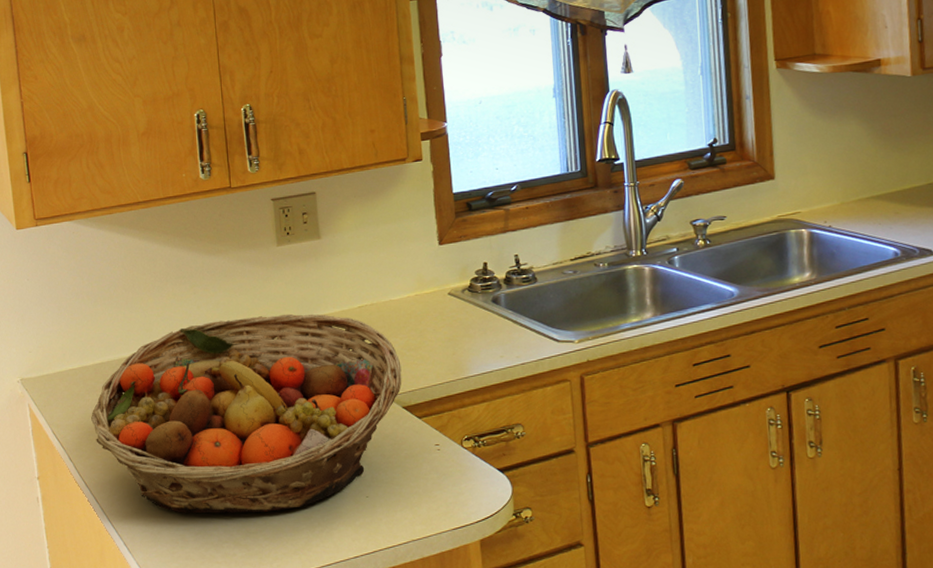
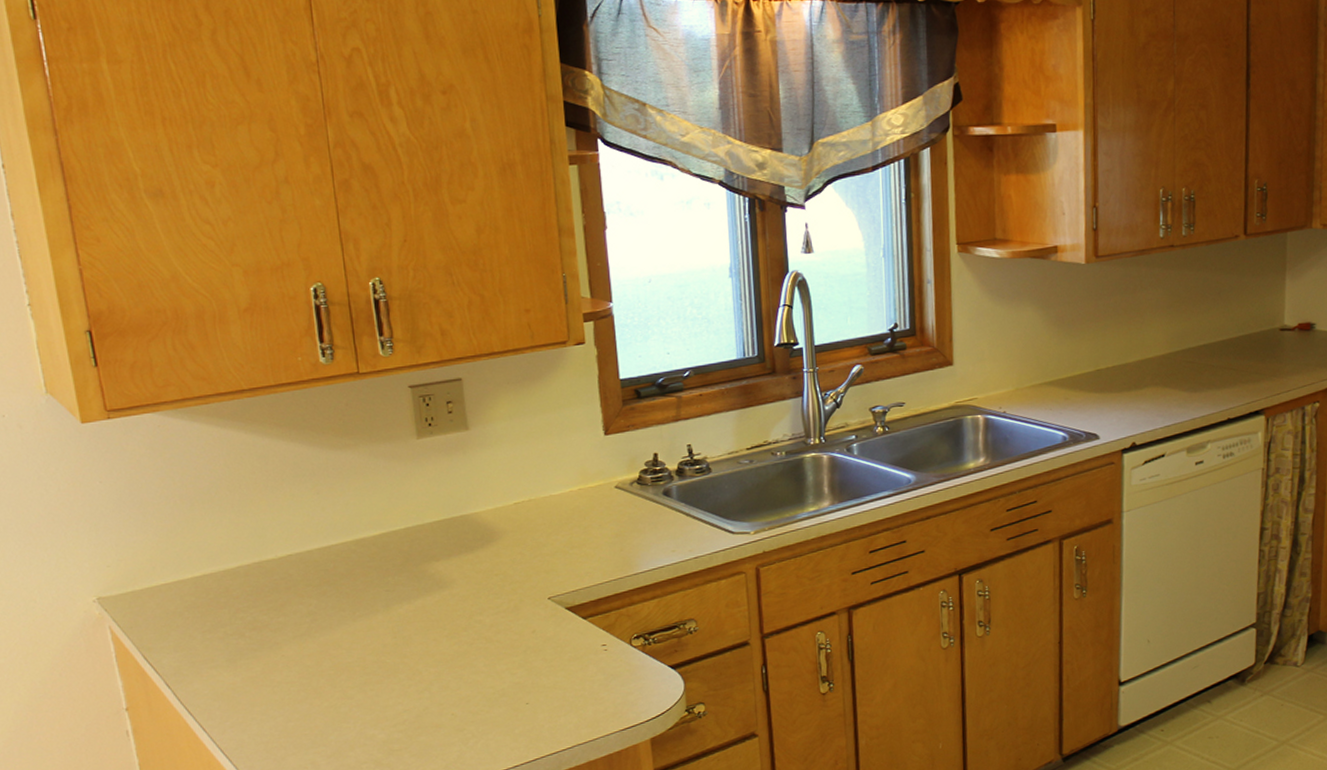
fruit basket: present [91,313,402,514] -> none [192,512,565,736]

